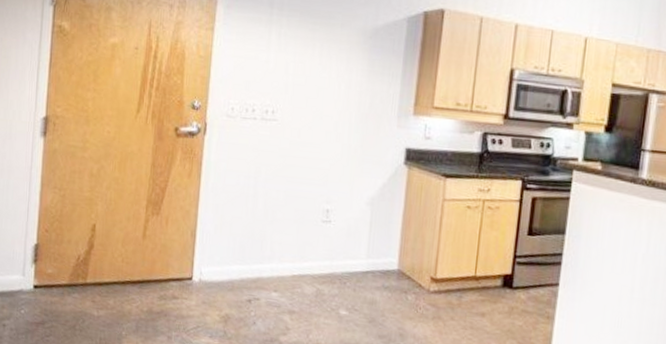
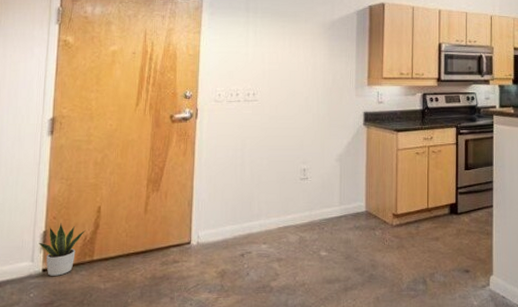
potted plant: none [30,237,79,295] -> present [38,223,85,276]

